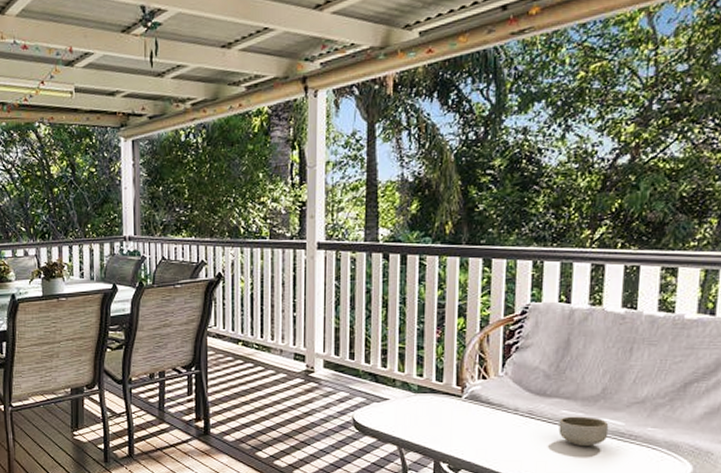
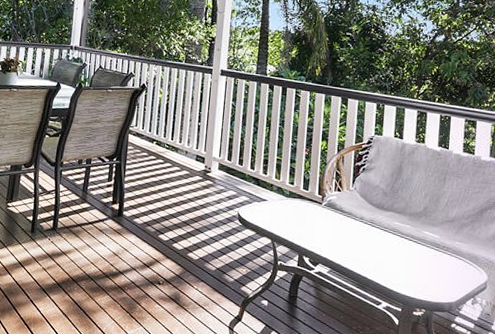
bowl: present [558,416,609,446] -> none [392,227,429,253]

